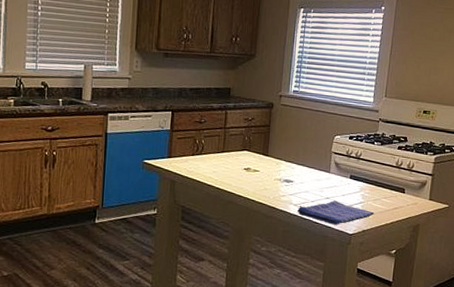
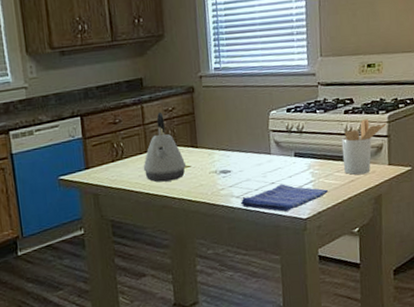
kettle: none [218,119,255,181] -> present [143,112,186,182]
utensil holder: none [390,156,432,205] -> present [341,118,386,175]

